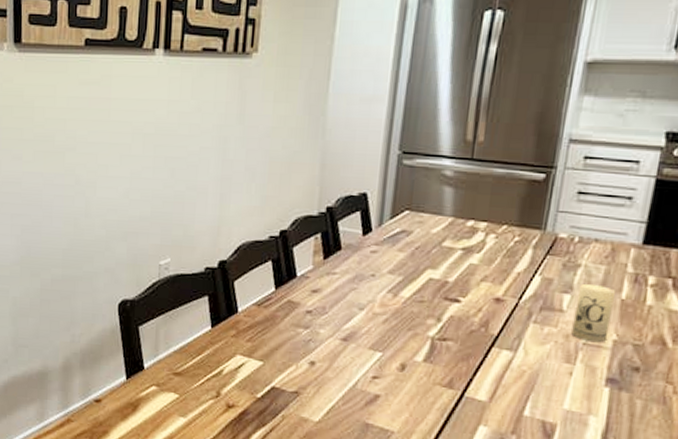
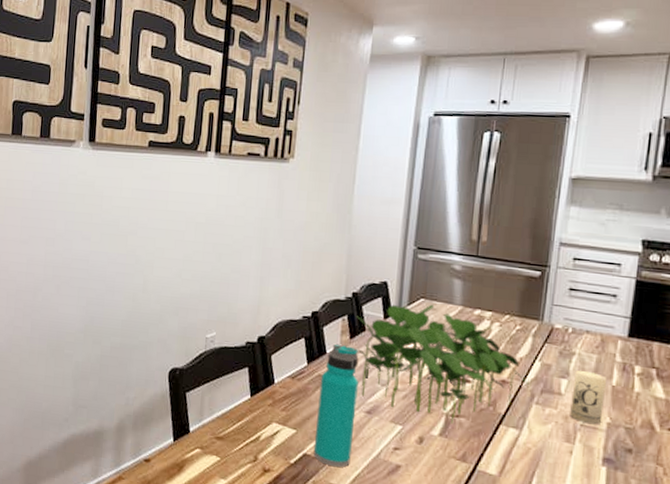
water bottle: none [282,265,334,399] -> present [313,343,359,467]
plant: none [332,216,526,348] -> present [357,304,529,424]

